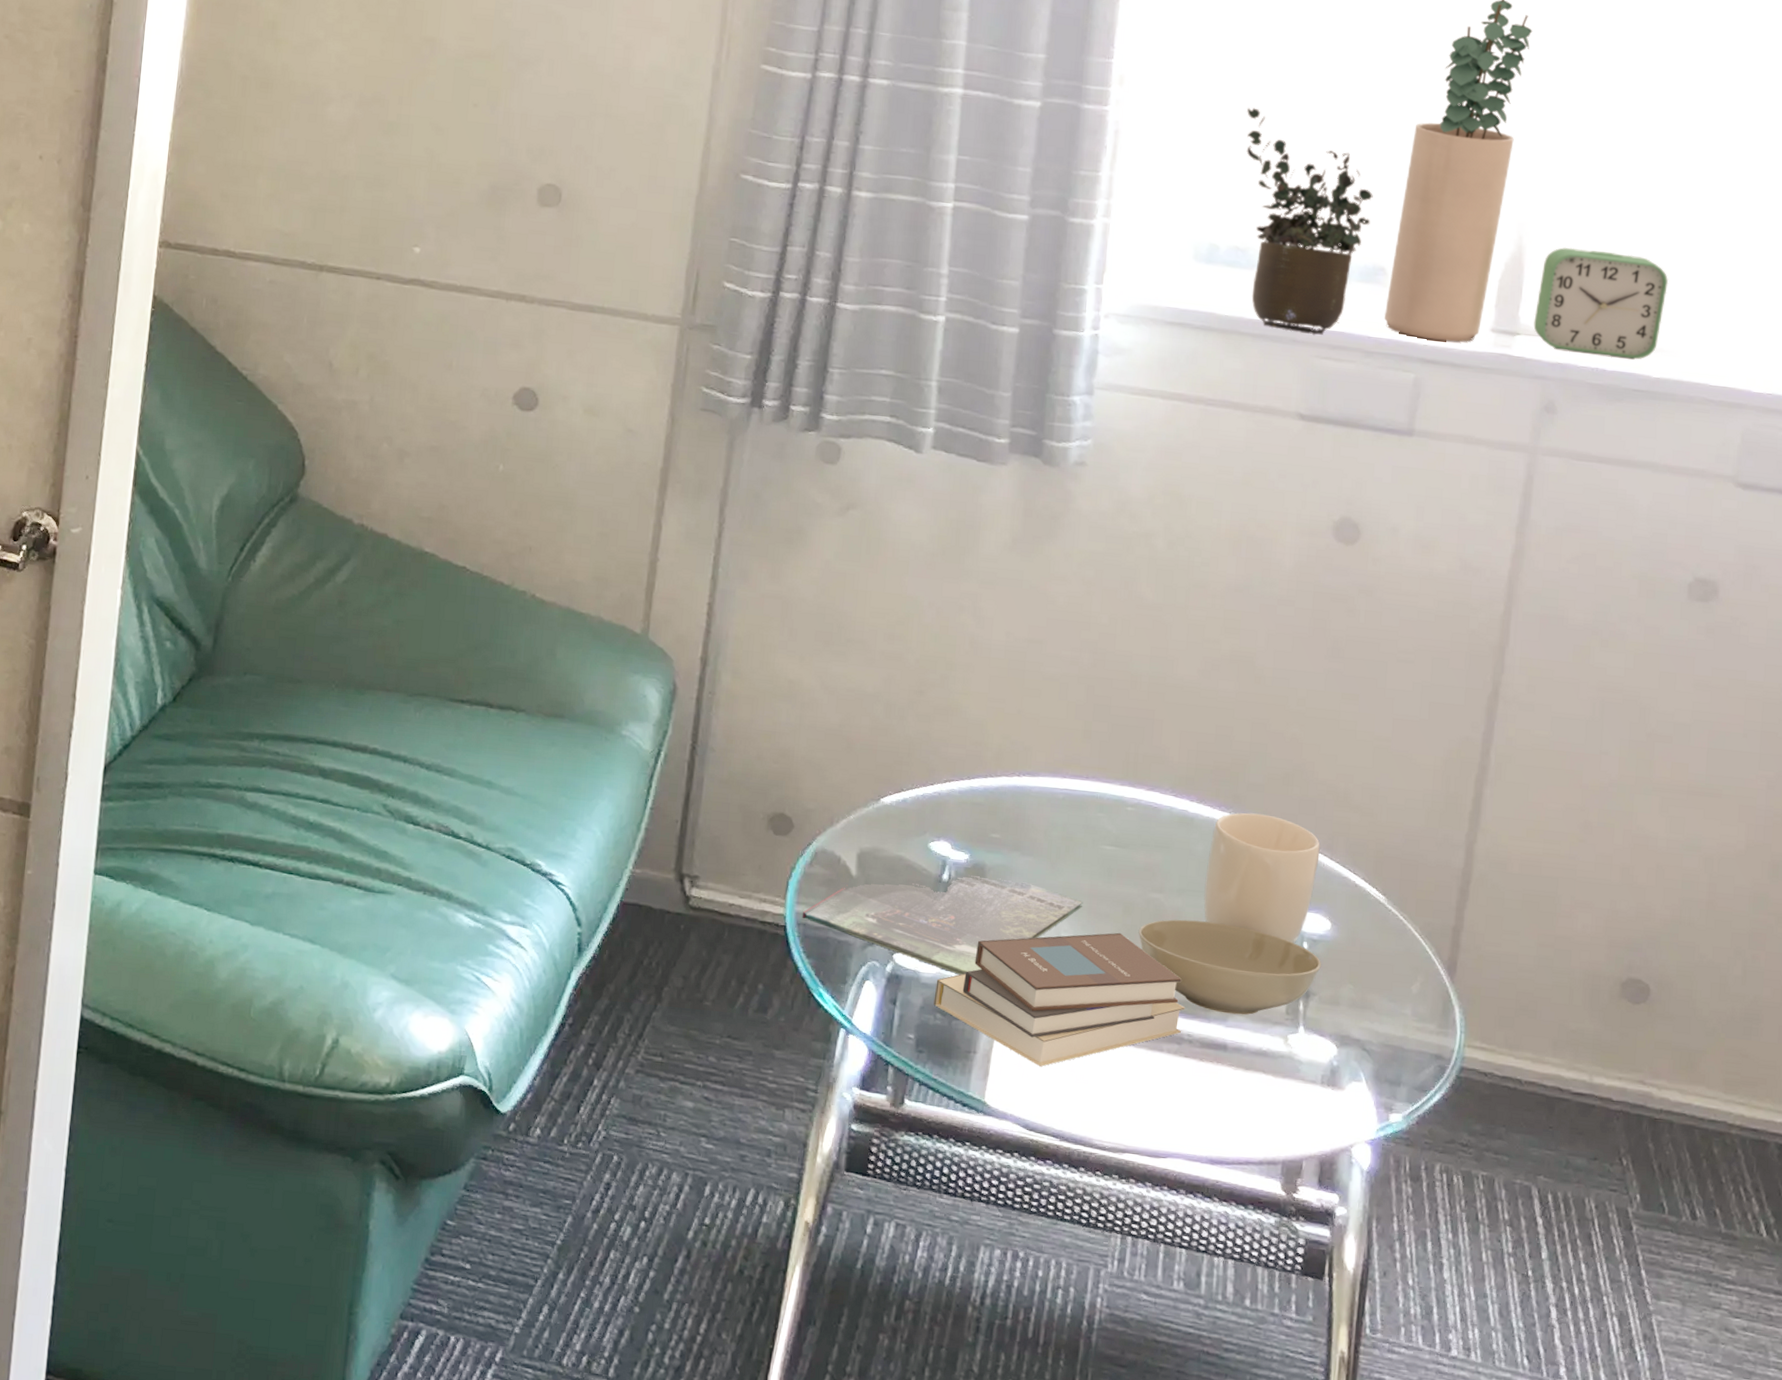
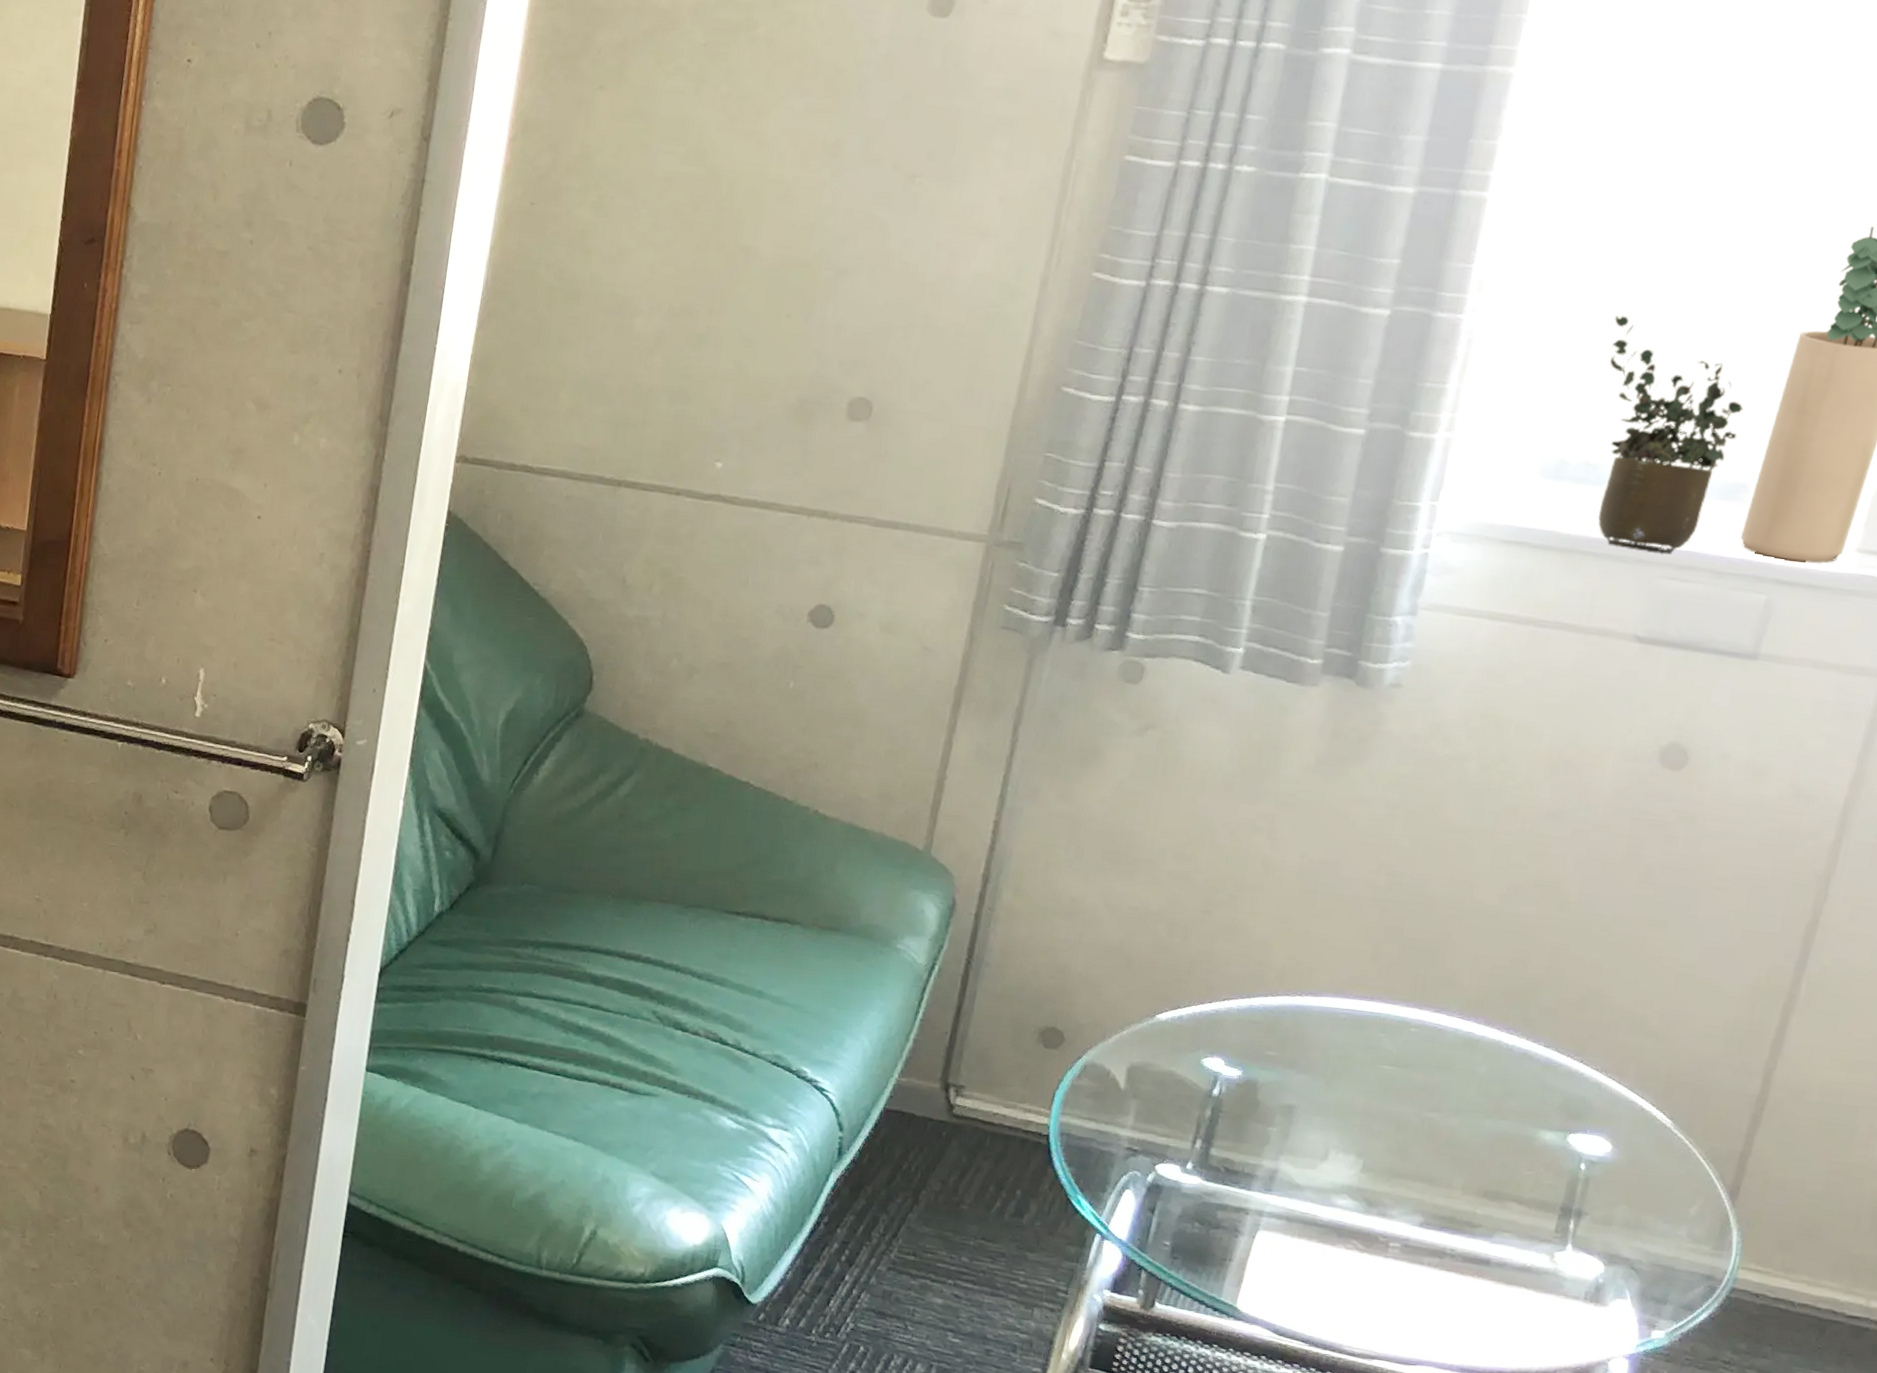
magazine: present [801,875,1084,975] -> none [1065,1091,1356,1187]
books: present [933,932,1185,1066] -> none [1192,1149,1451,1275]
bowl: present [1138,919,1322,1015] -> none [1409,1138,1598,1232]
cup: present [1203,812,1320,944] -> none [1480,1036,1610,1165]

